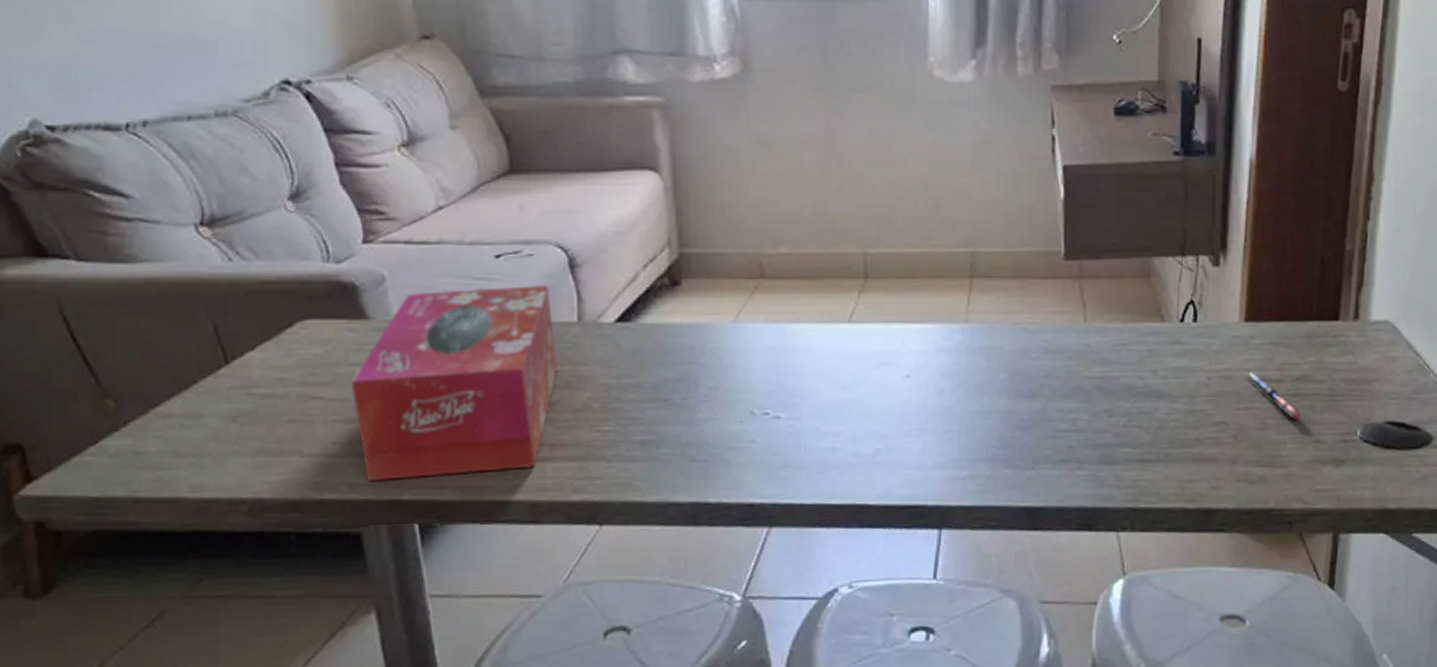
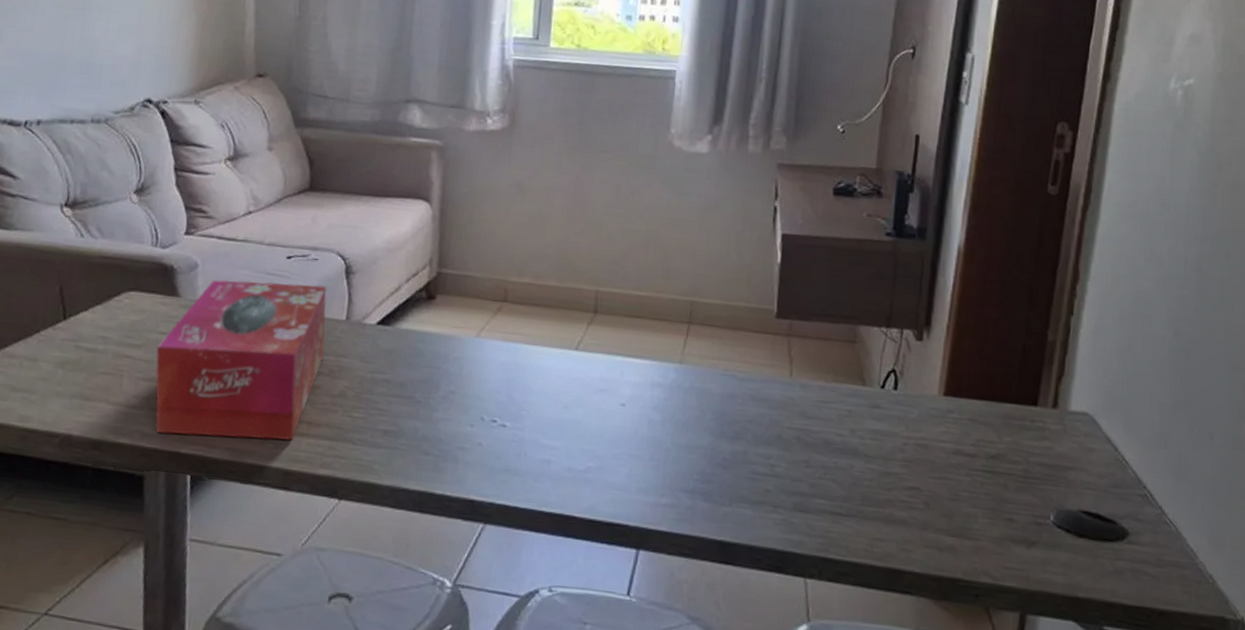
pen: present [1247,373,1303,419] -> none [942,444,996,495]

